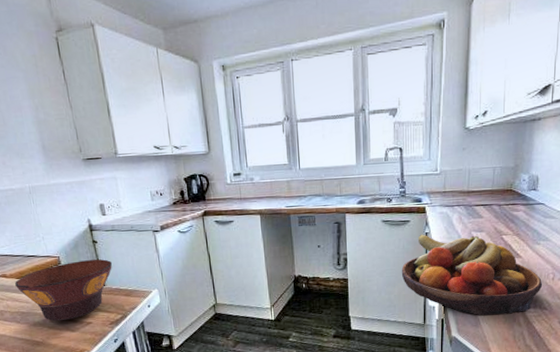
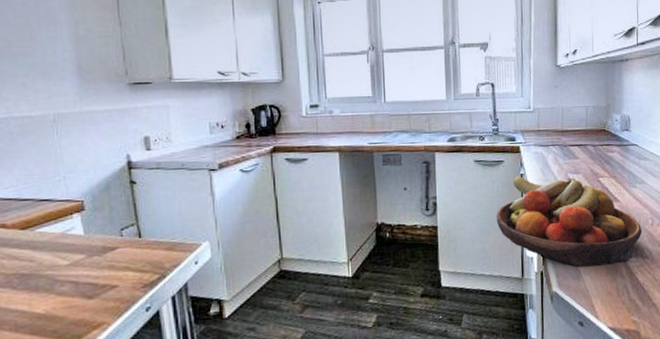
bowl: present [15,259,113,322] -> none [17,204,154,286]

